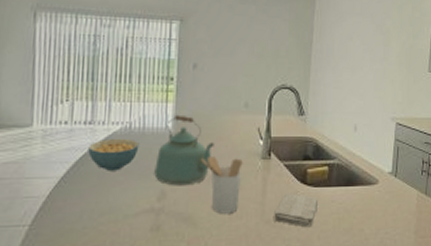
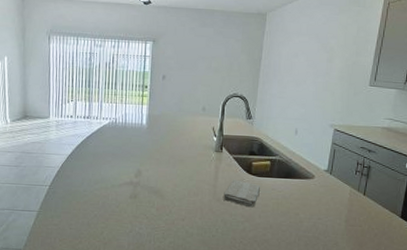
cereal bowl: present [88,138,140,171] -> none [87,129,122,153]
kettle: present [154,114,214,186] -> none [133,114,178,168]
utensil holder: present [201,155,243,214] -> none [168,146,200,191]

